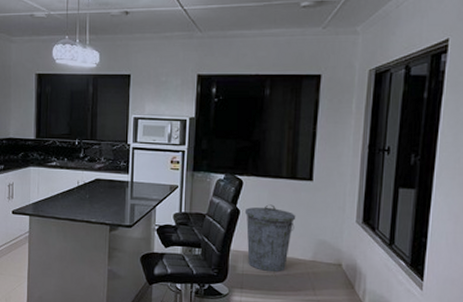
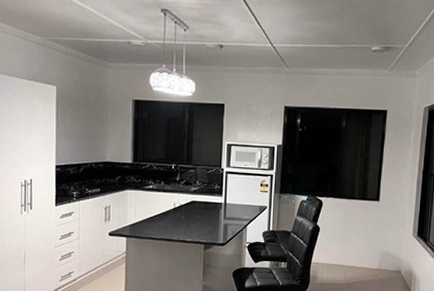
trash can: present [245,204,296,272] -> none [324,222,366,280]

